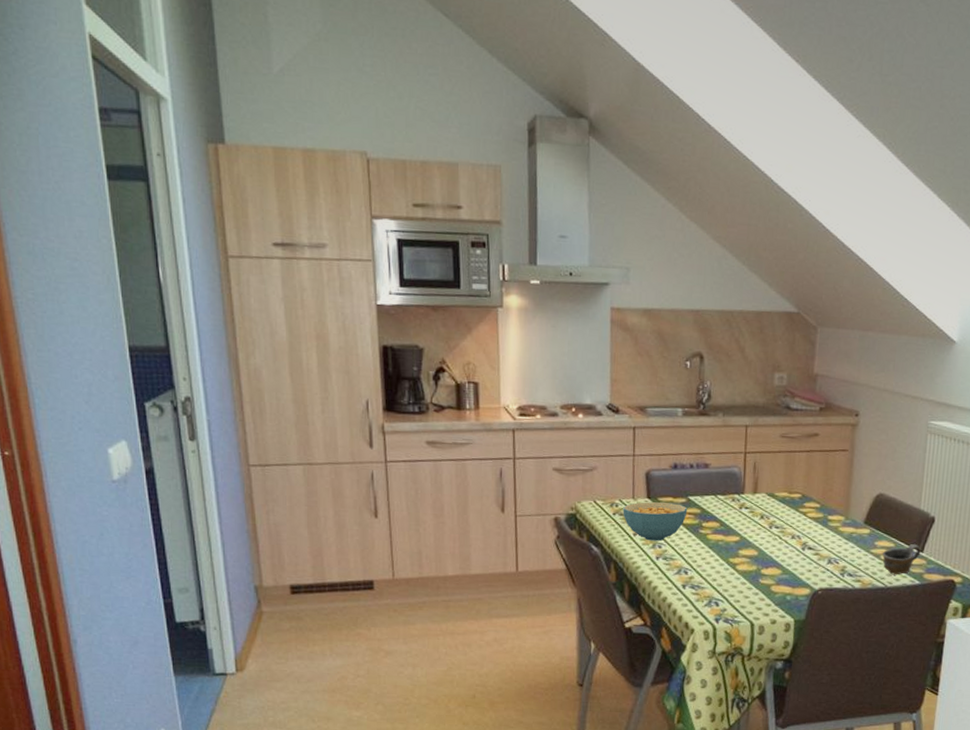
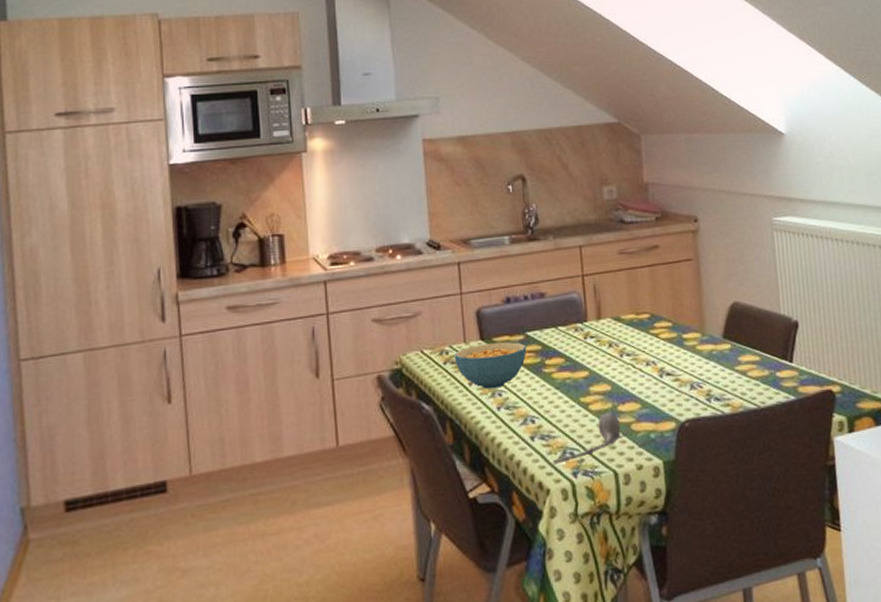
spoon: none [699,574,767,610] -> present [553,412,628,465]
cup: present [882,544,921,575] -> none [748,354,790,393]

